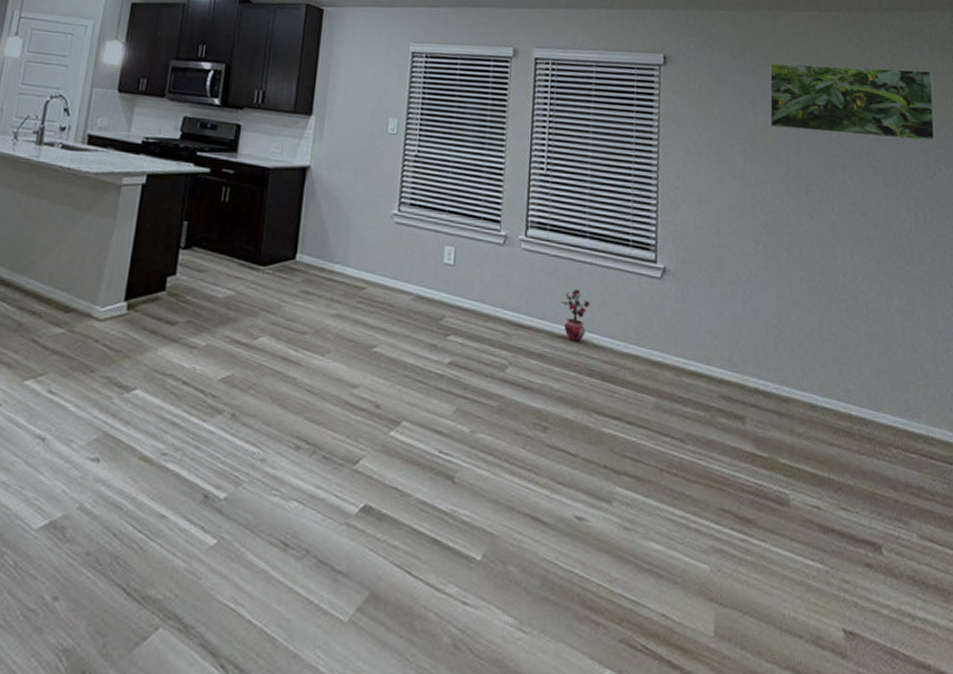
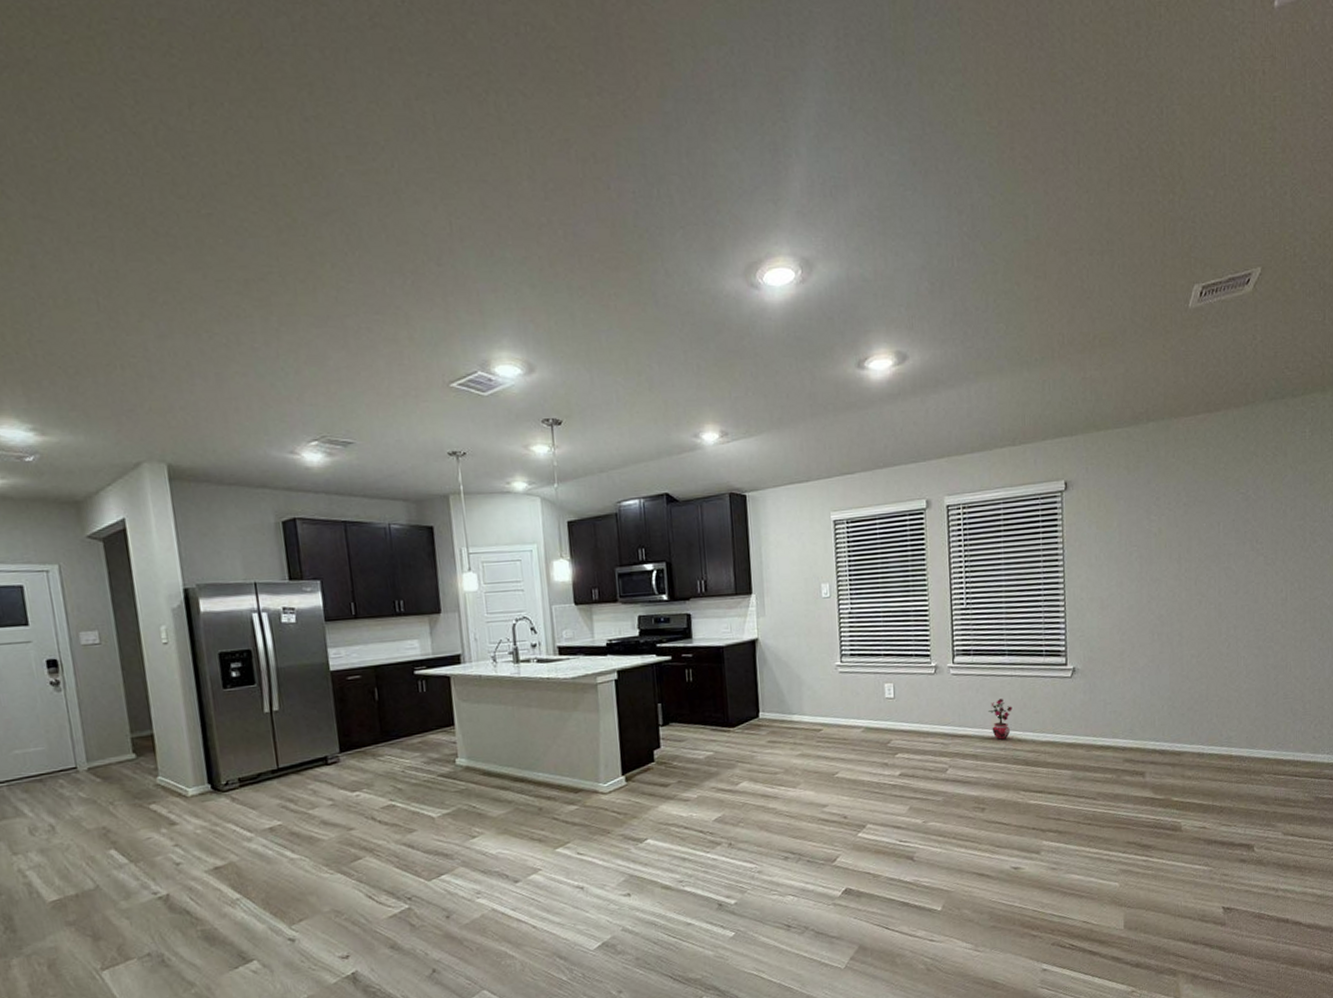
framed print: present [769,62,936,142] -> none [1162,452,1312,531]

